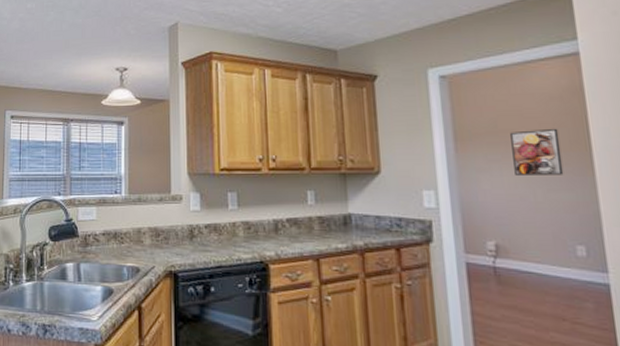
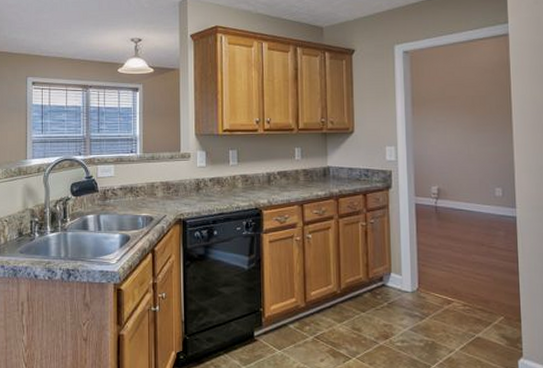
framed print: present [510,128,564,175] -> none [454,95,491,133]

